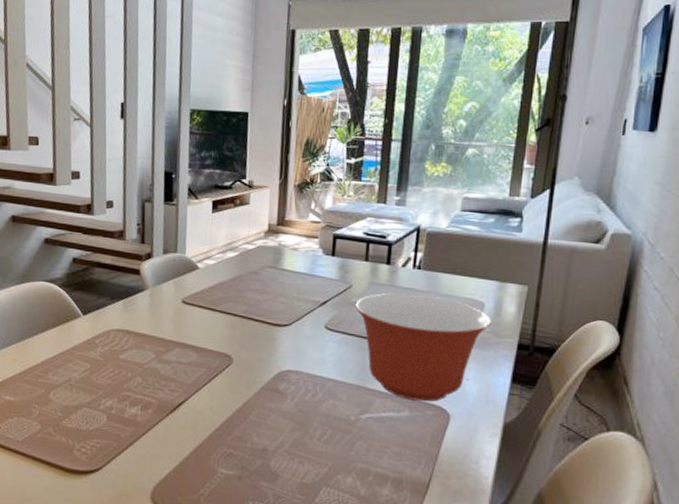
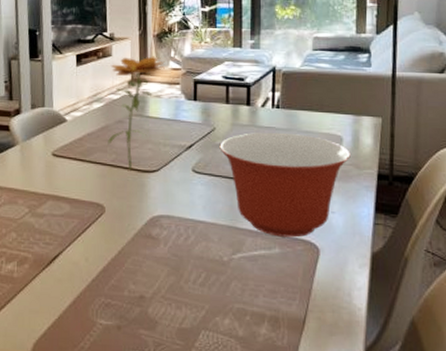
flower: none [239,206,304,323] -> present [108,56,165,170]

